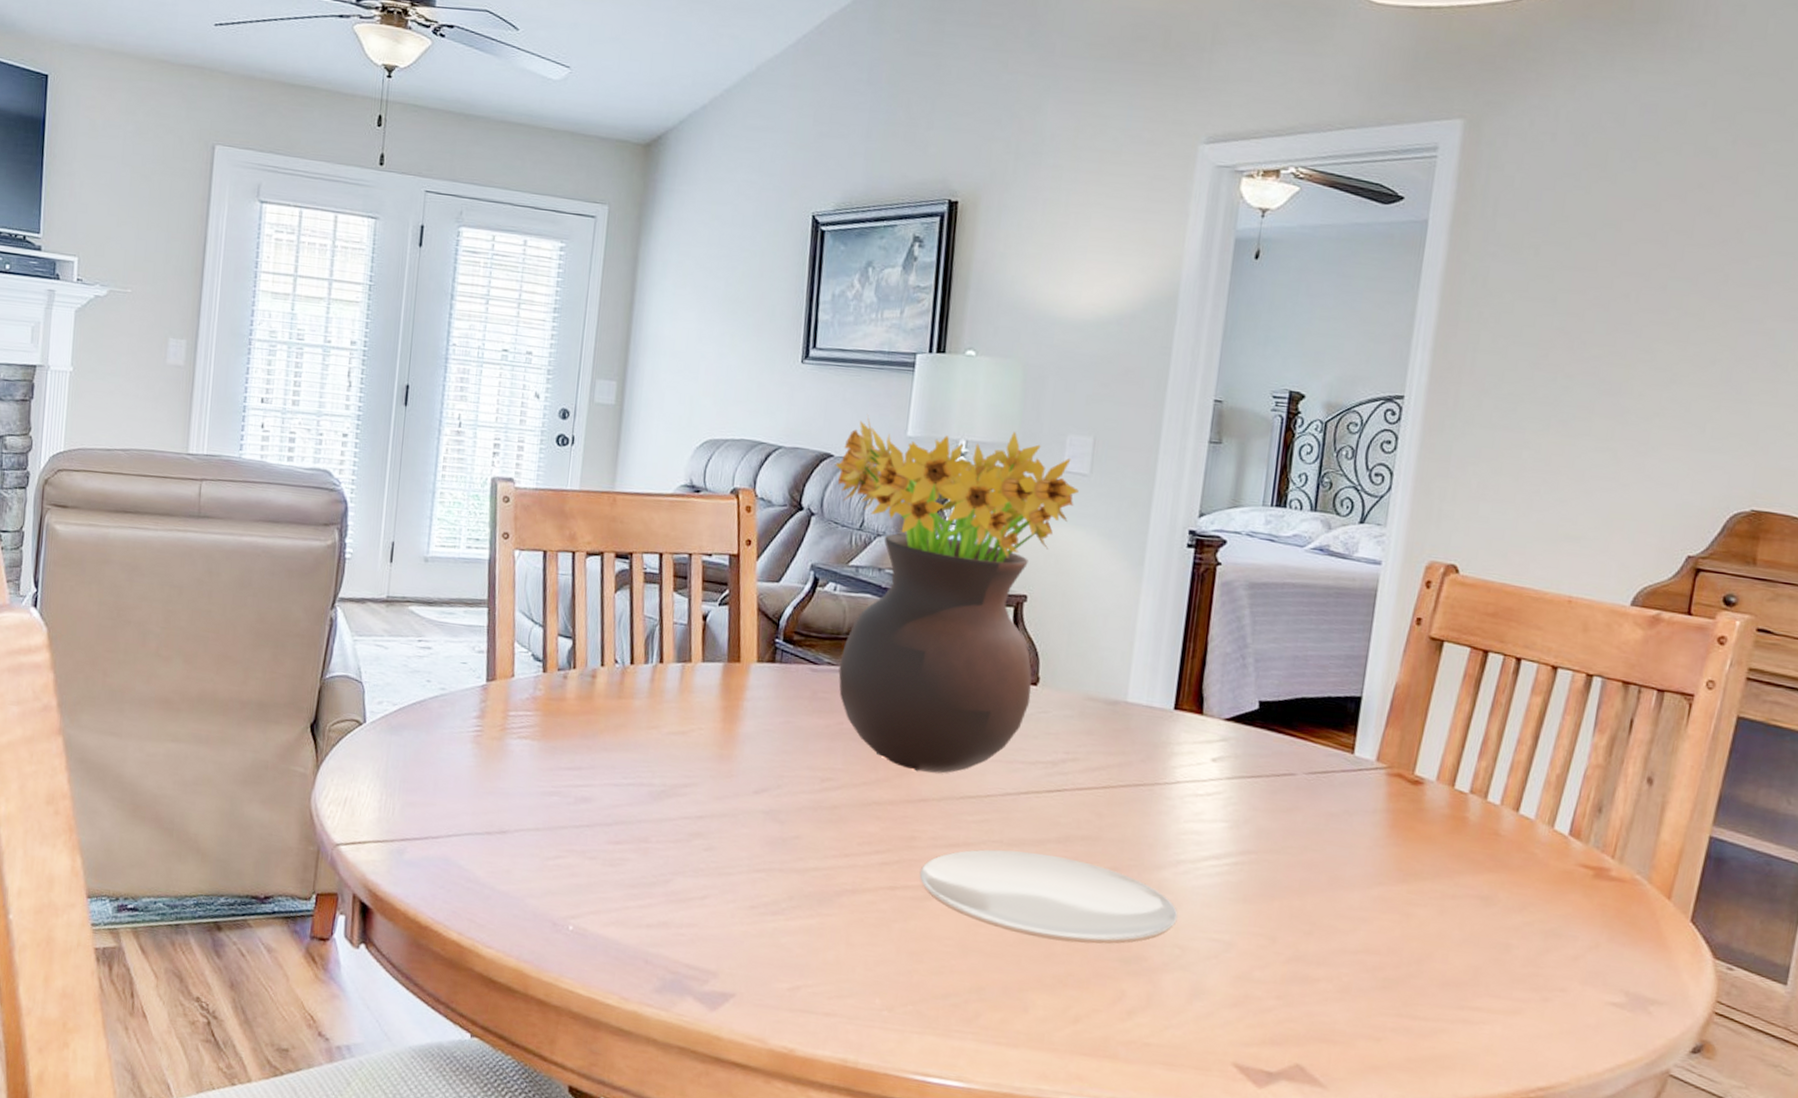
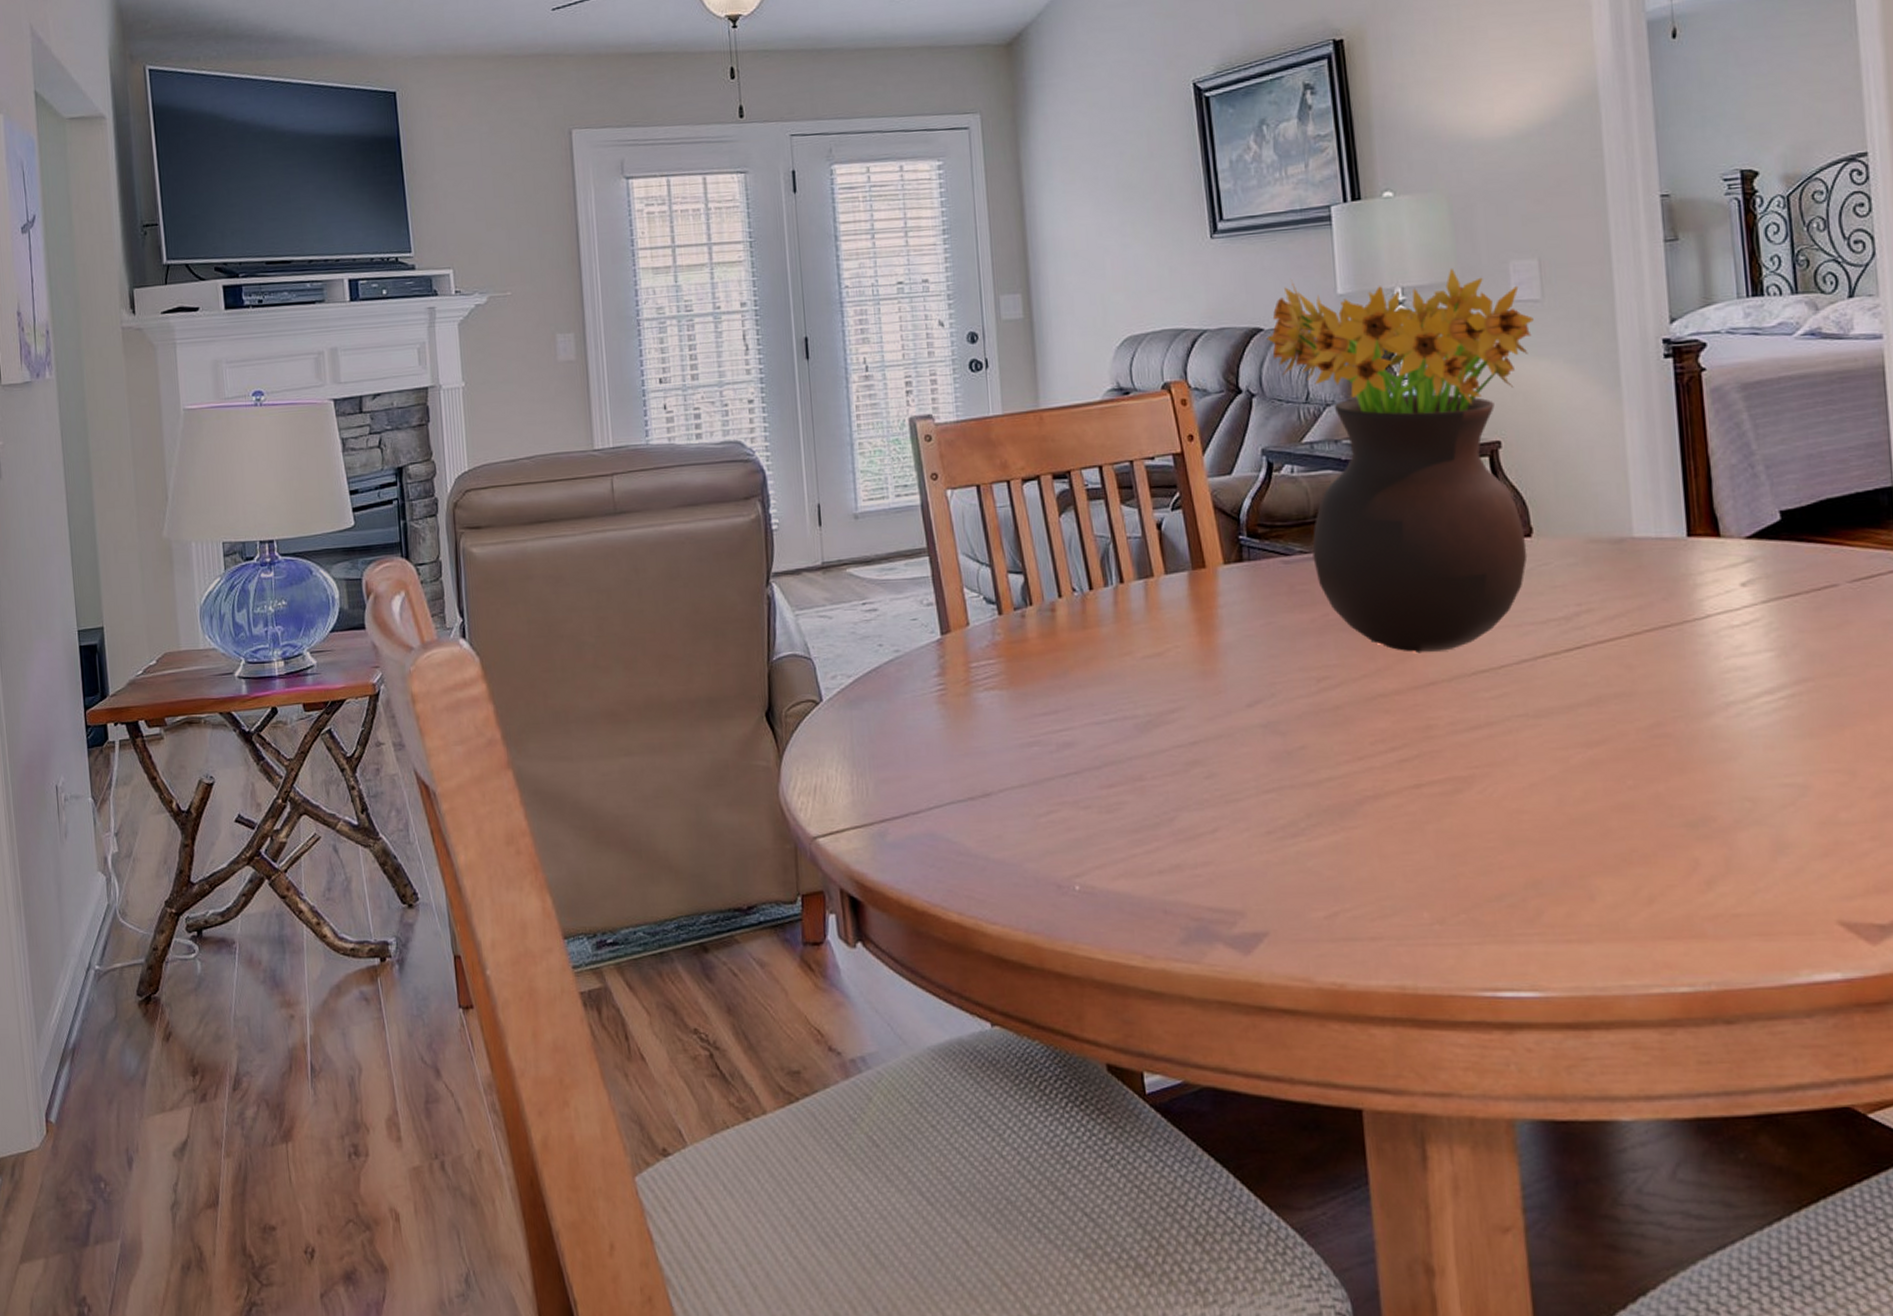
plate: present [919,849,1178,945] -> none [1443,720,1740,815]

